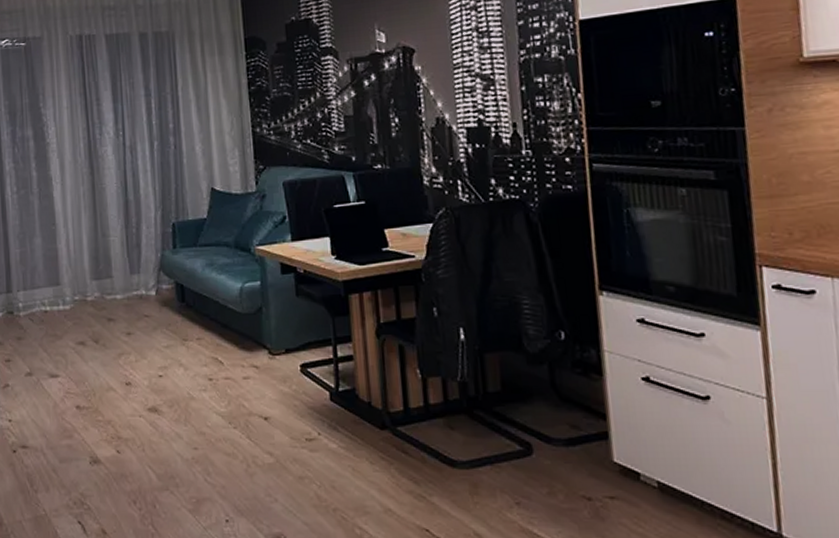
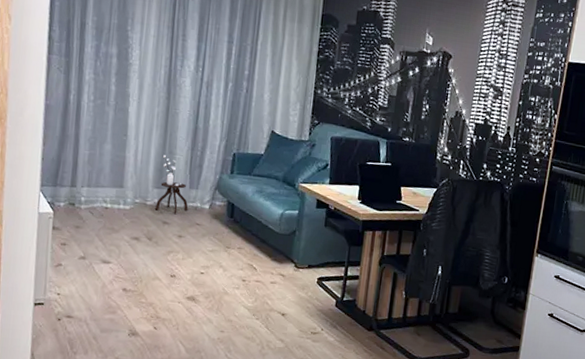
side table: none [96,238,133,308] -> present [154,154,189,215]

